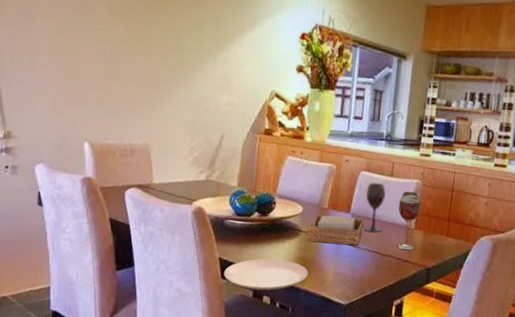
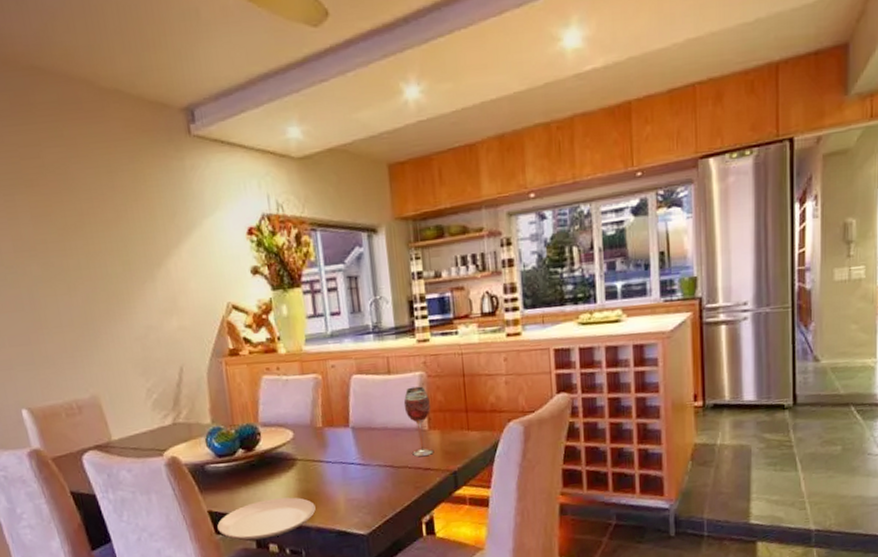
napkin holder: present [306,215,364,246] -> none [304,430,369,470]
wine glass: present [364,183,386,233] -> none [362,385,391,445]

